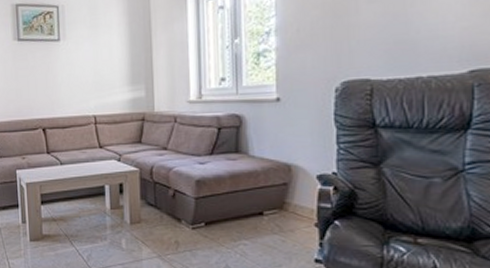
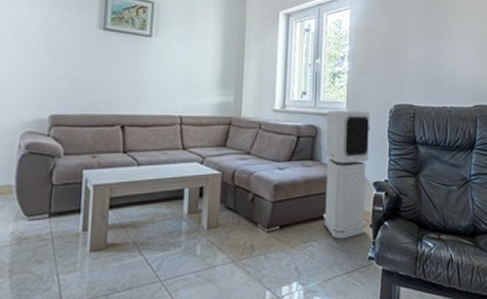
air purifier: none [251,93,311,239] -> present [323,110,370,239]

